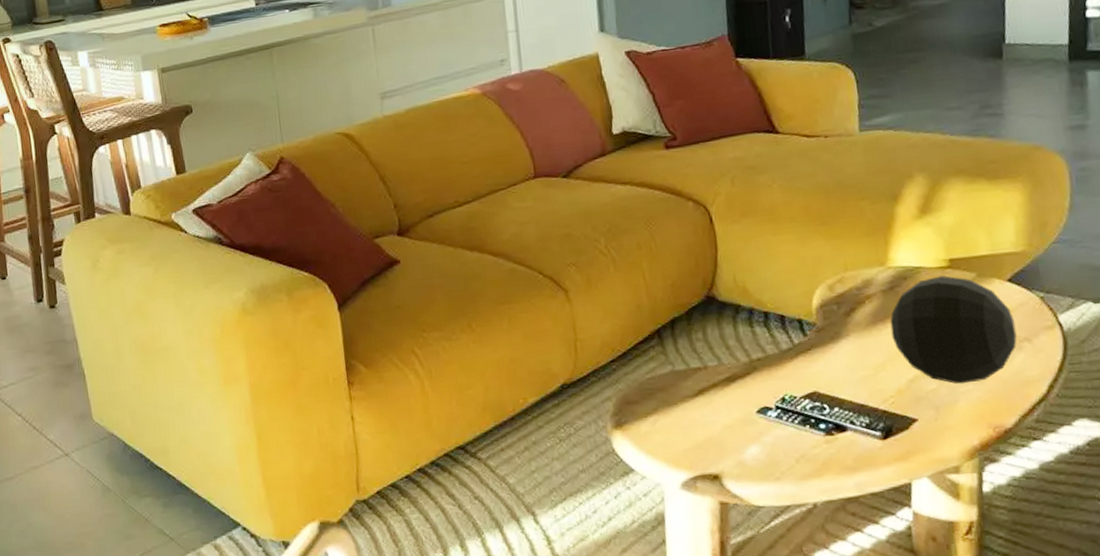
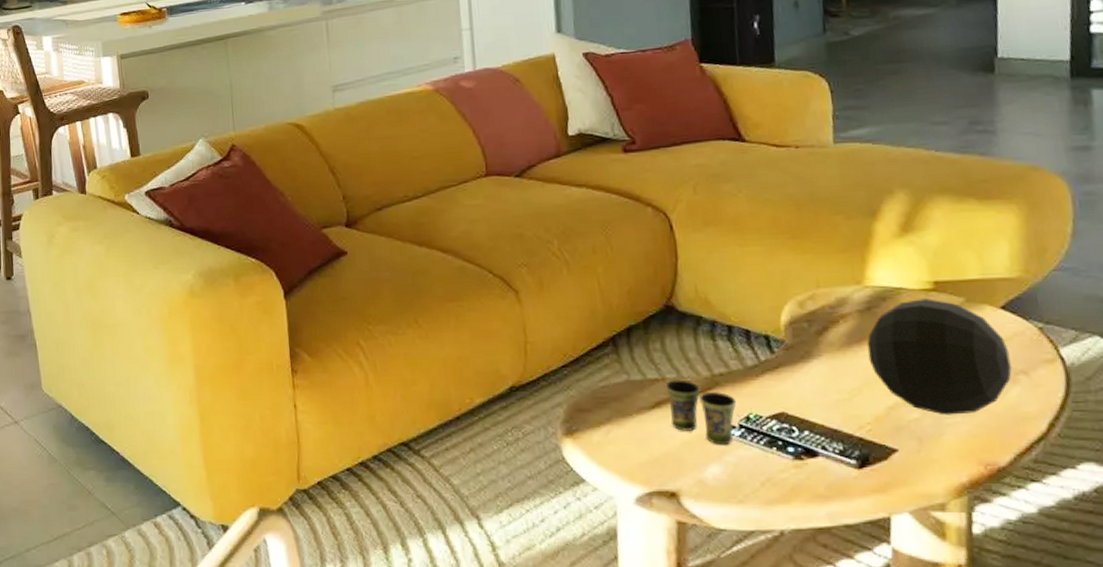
cup: none [707,366,773,427] -> present [665,379,737,446]

